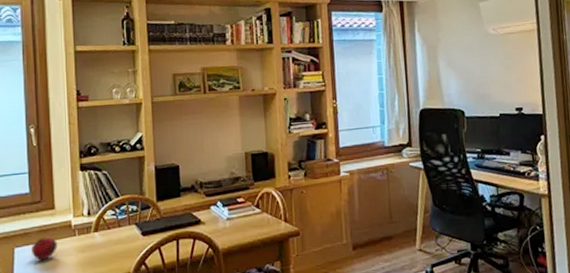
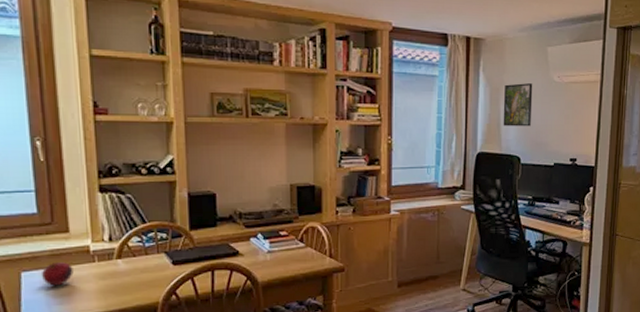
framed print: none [441,38,471,82] -> present [503,83,533,127]

